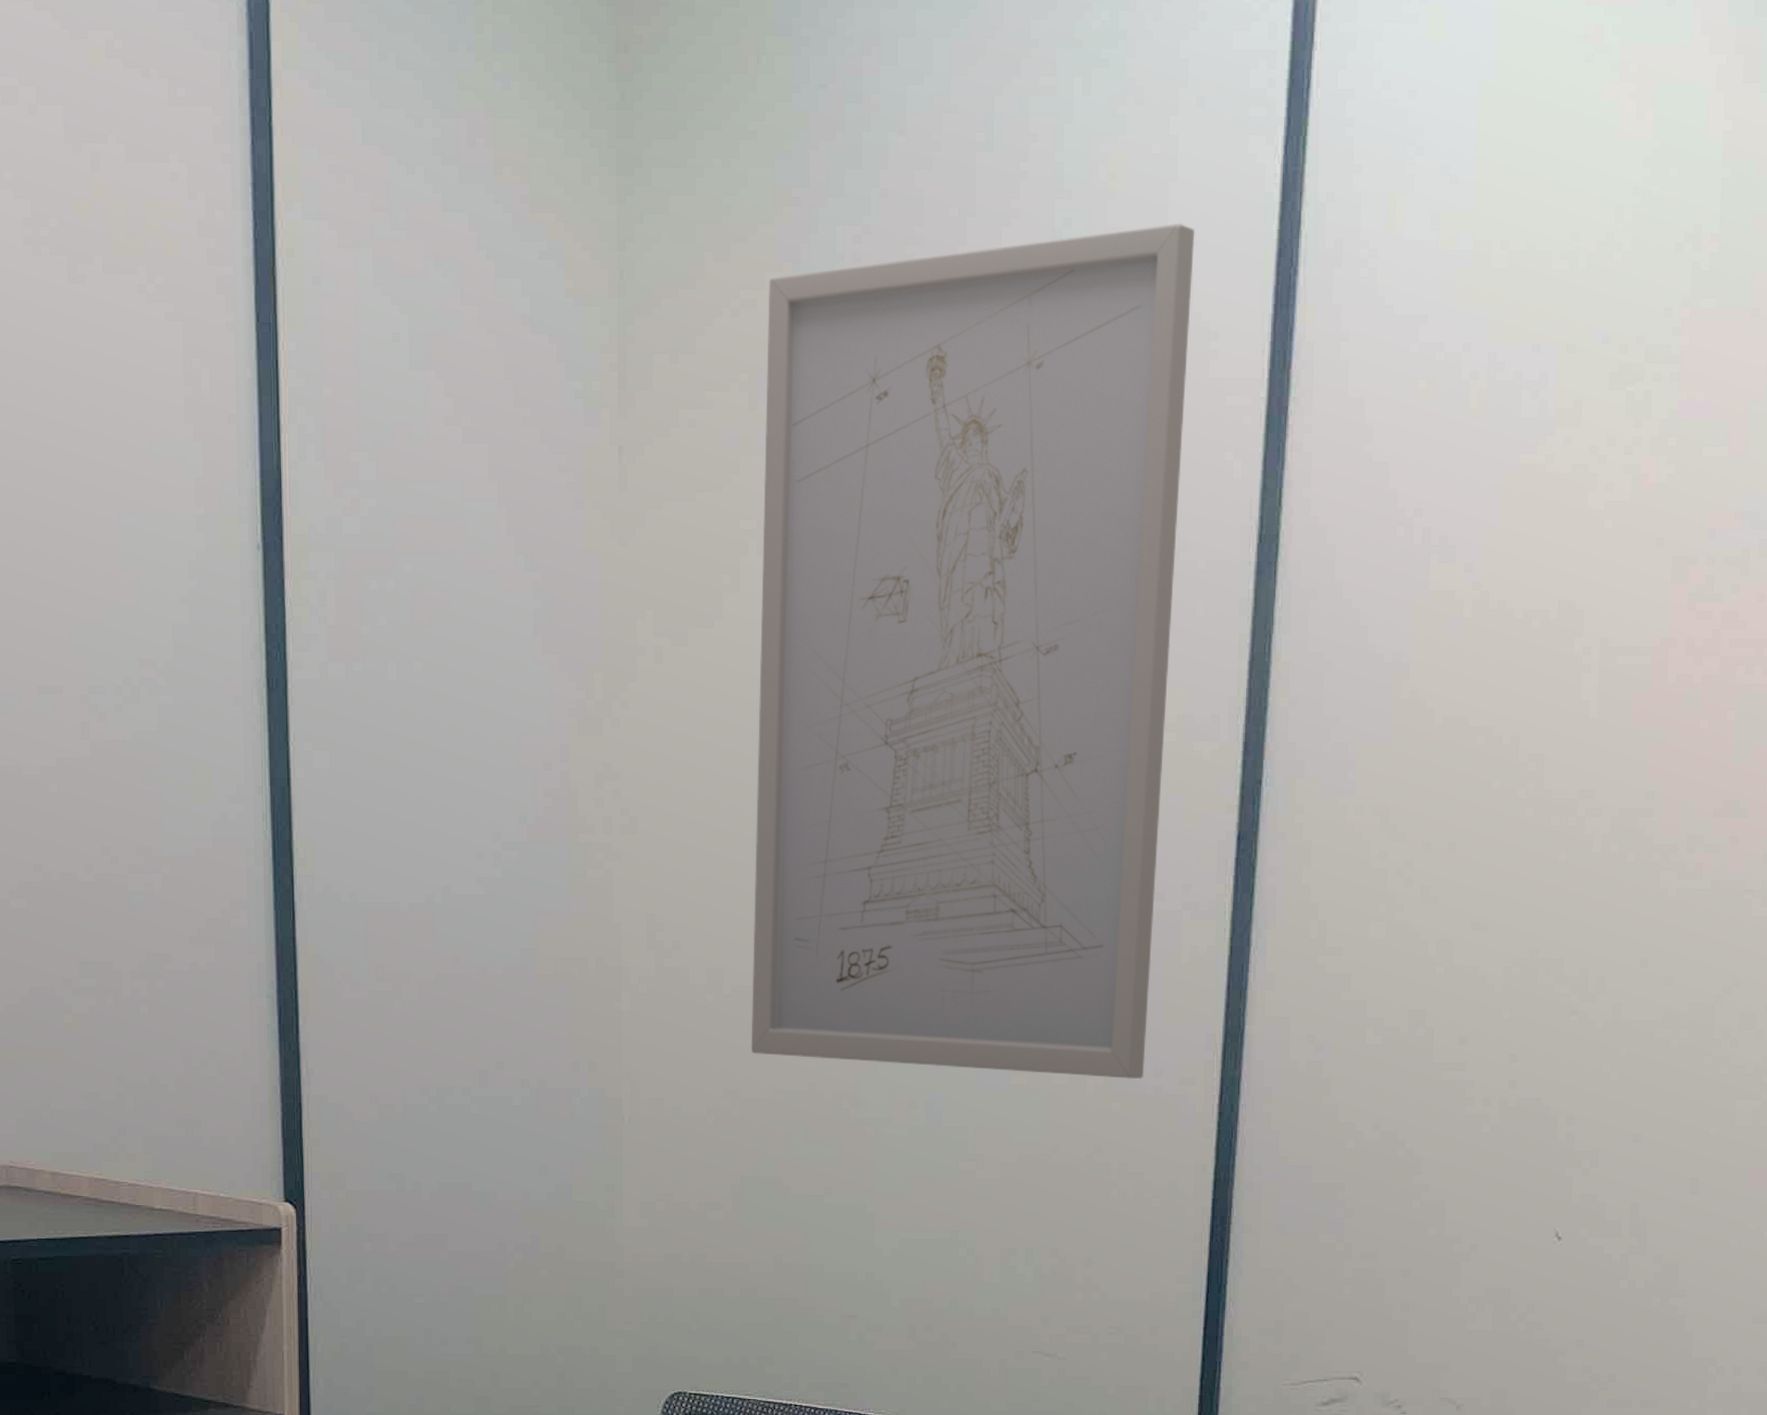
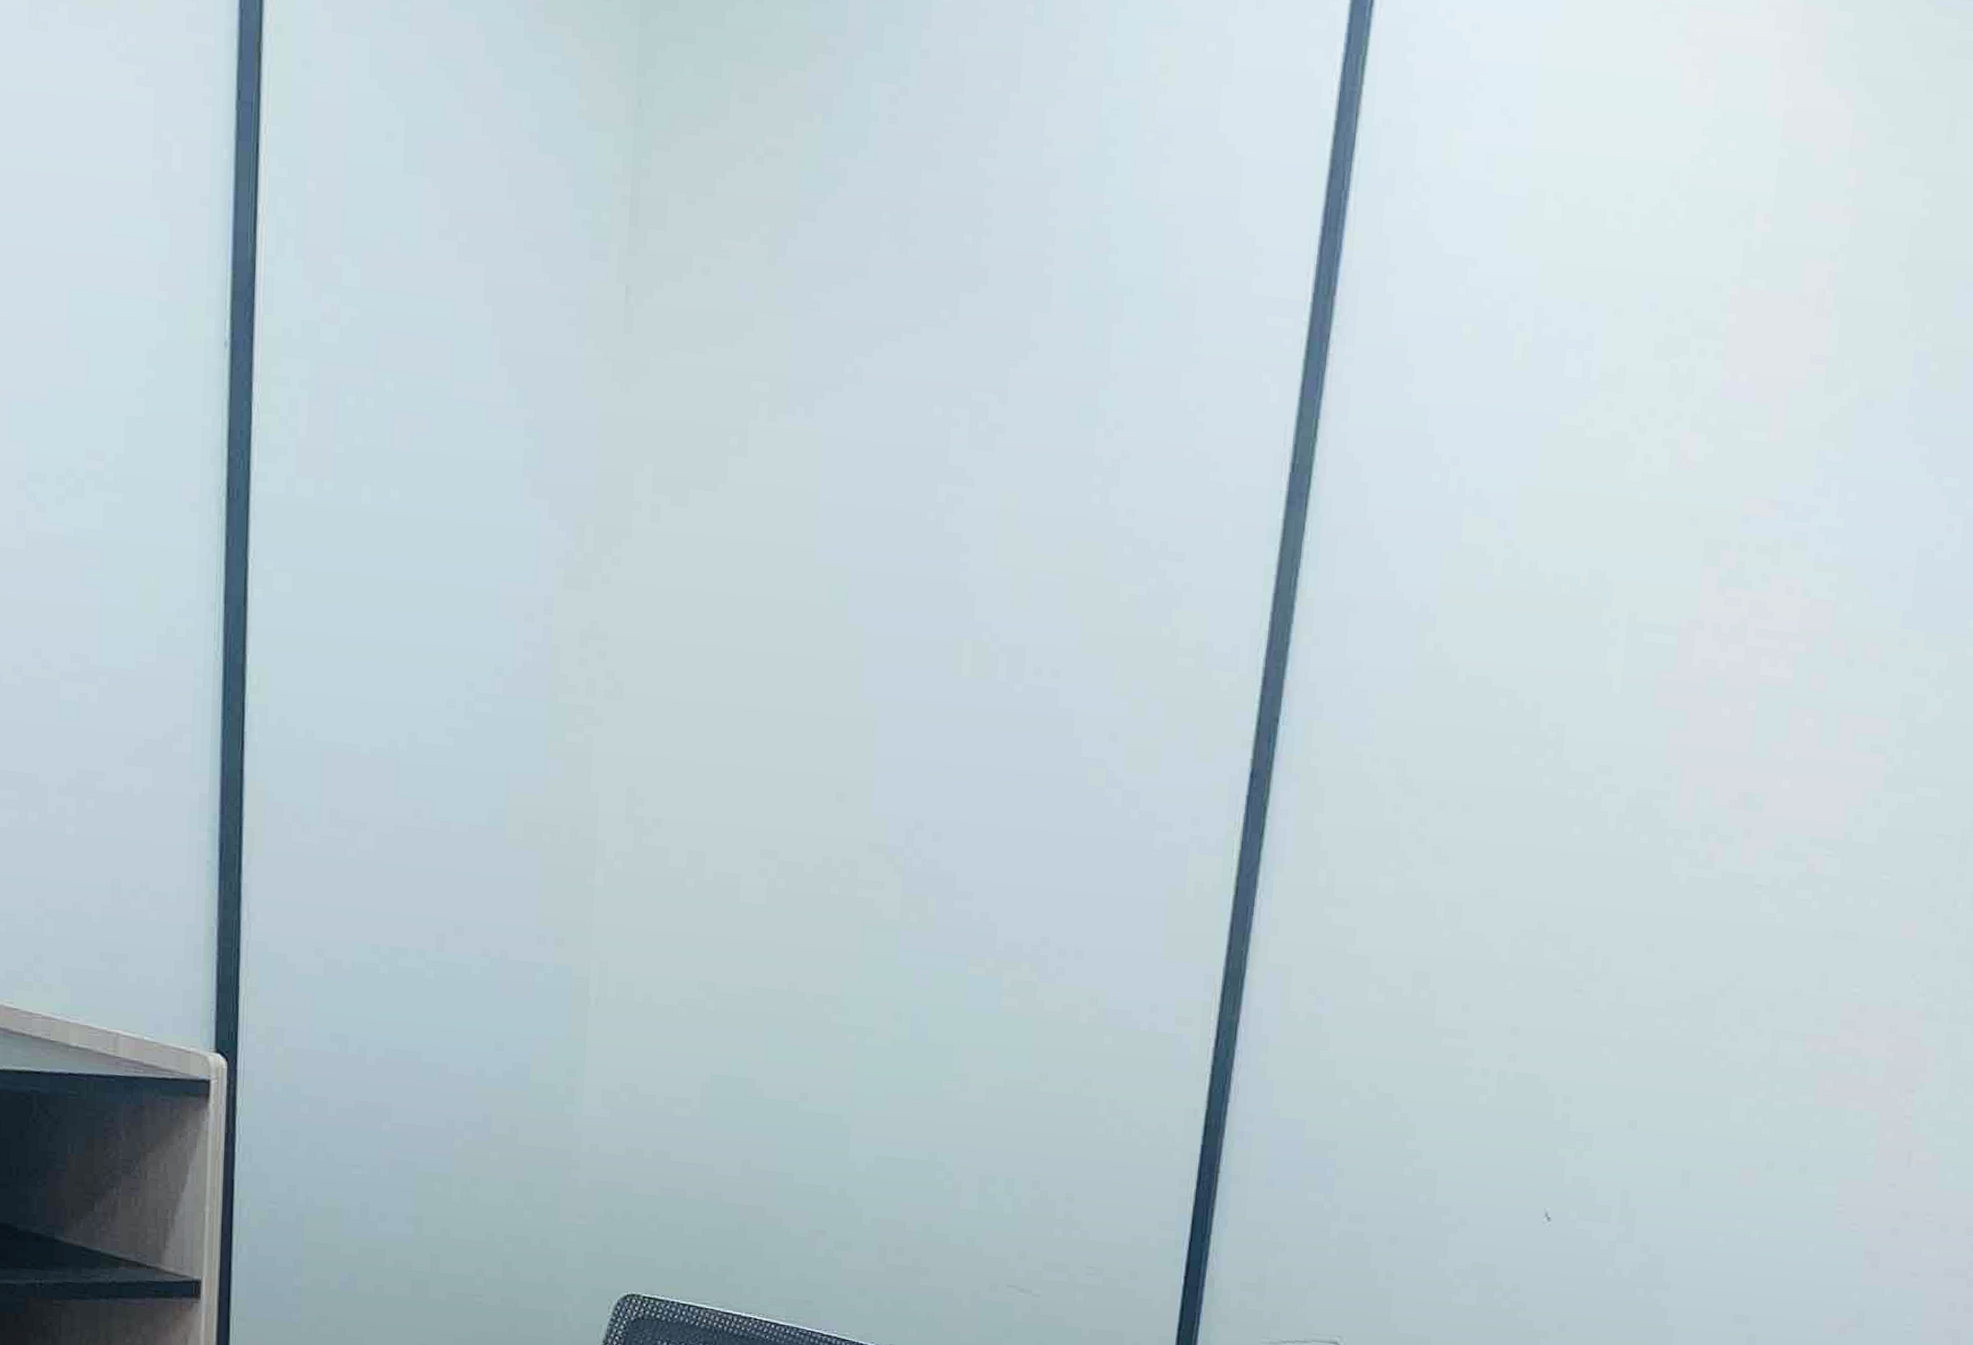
wall art: present [751,223,1195,1080] -> none [730,126,1246,1015]

